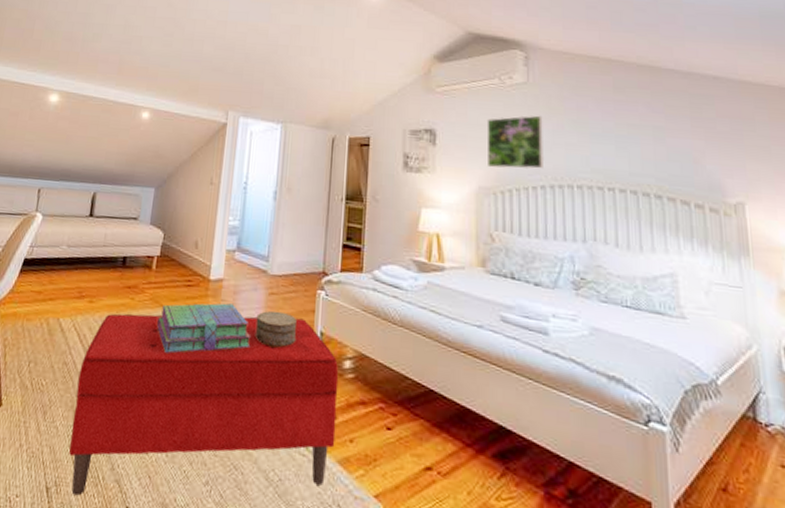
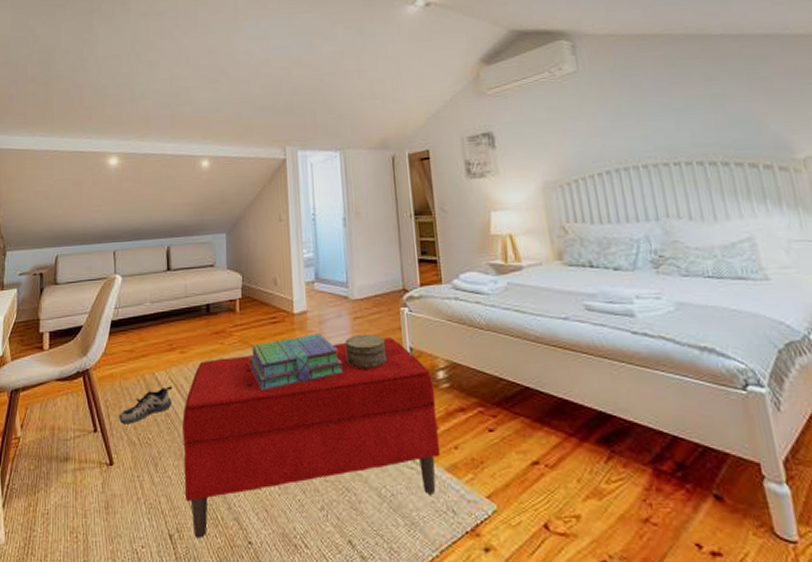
shoe: none [15,334,75,367] -> present [119,386,172,424]
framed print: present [486,115,545,169] -> none [542,101,606,162]

